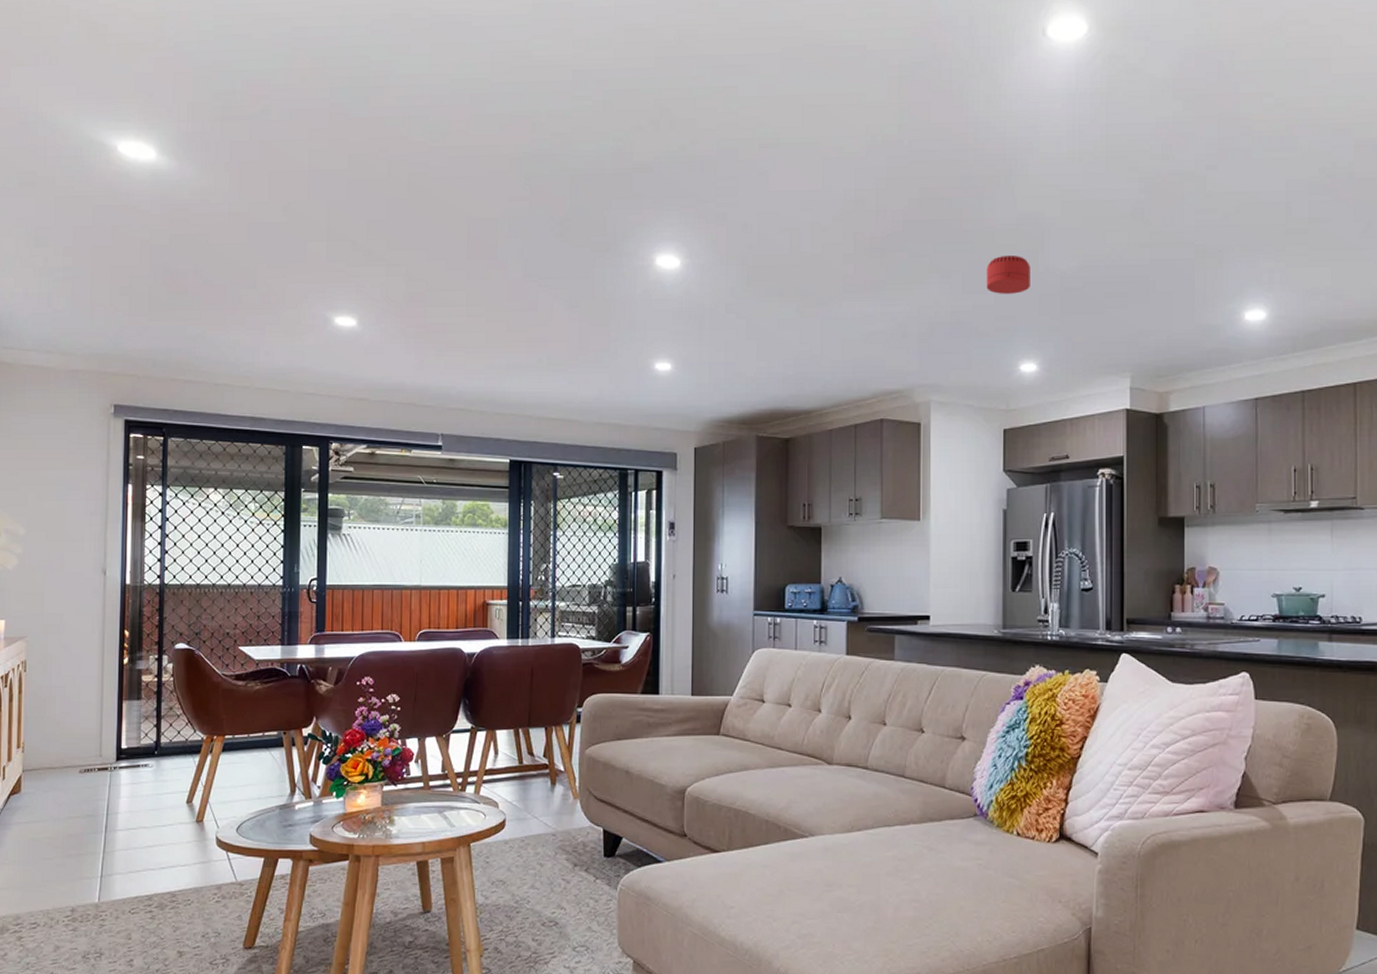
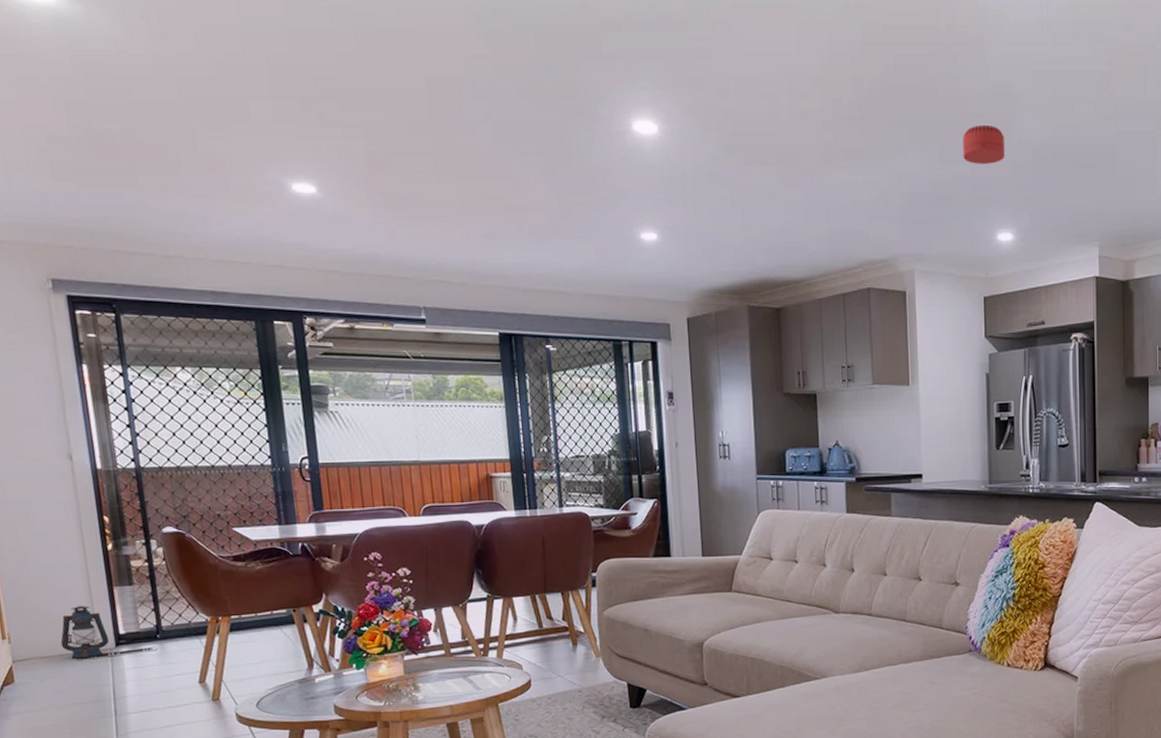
lantern: none [68,718,112,772] -> present [60,606,110,659]

